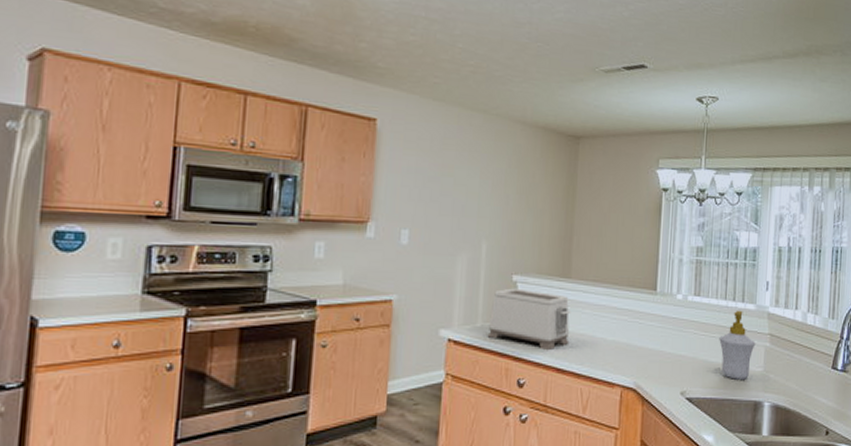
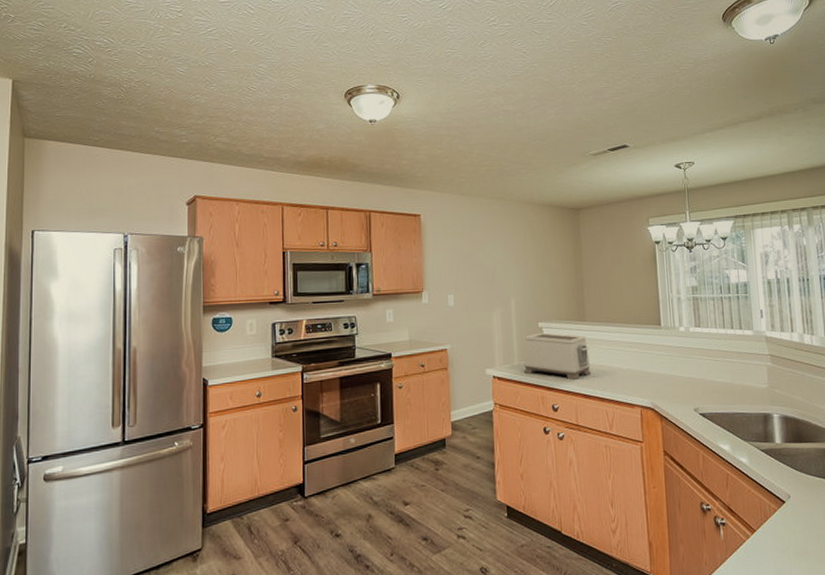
soap bottle: present [719,310,756,379] -> none [723,336,758,396]

